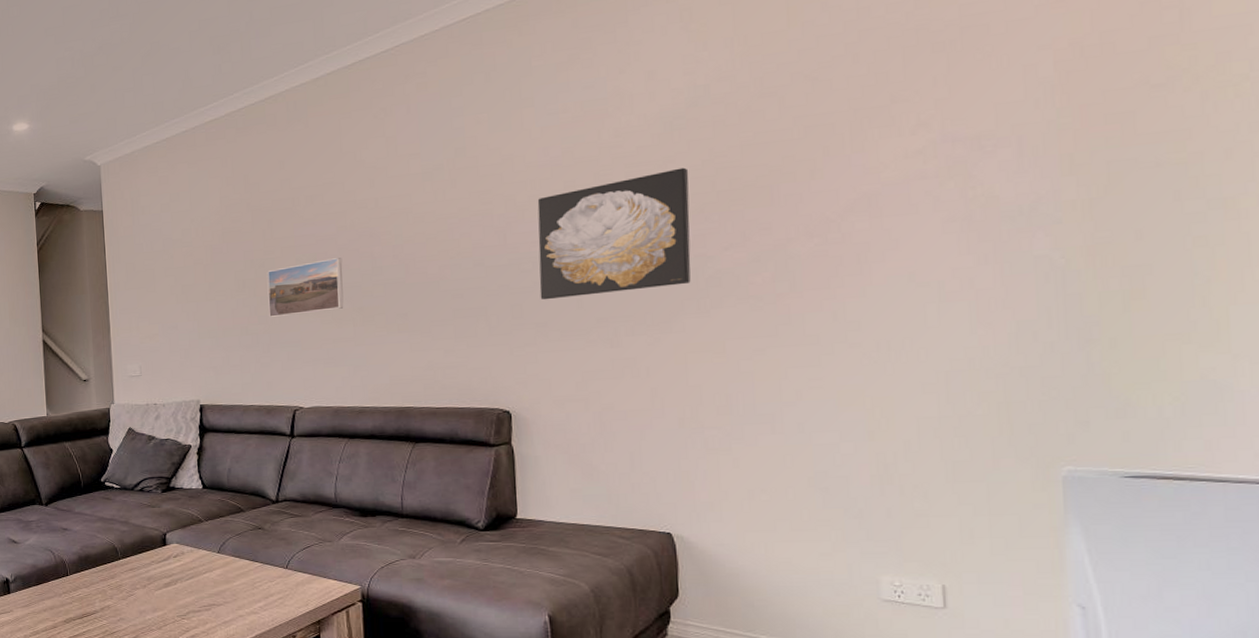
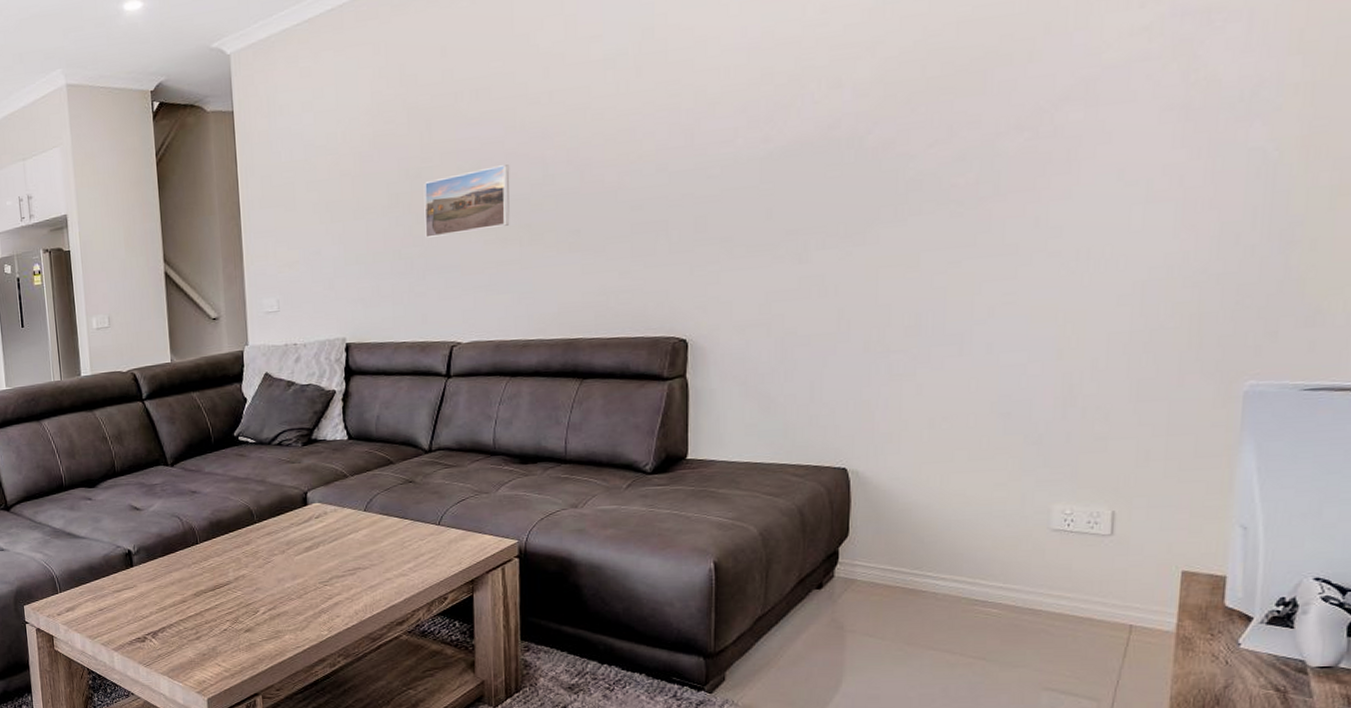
wall art: present [537,167,691,300] -> none [727,49,899,211]

